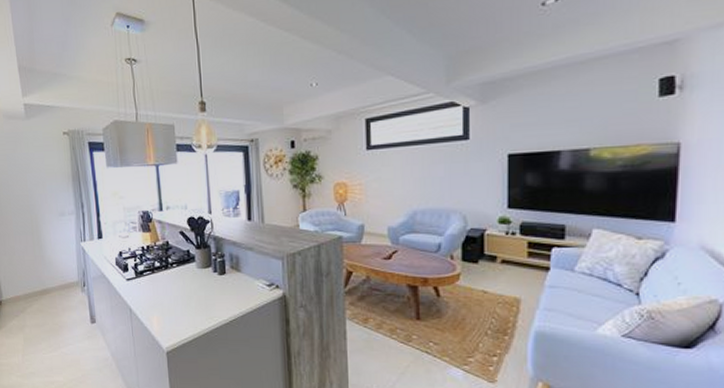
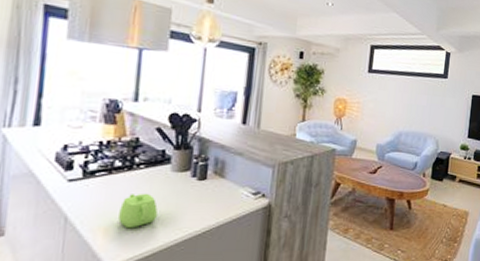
teapot: none [164,287,192,318] -> present [118,193,158,229]

